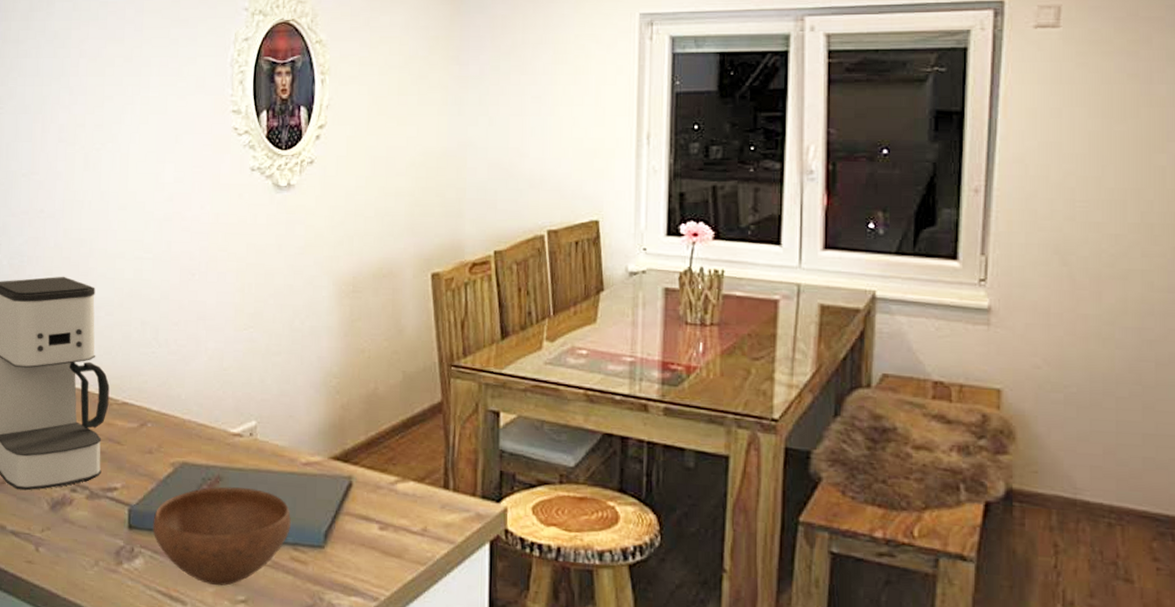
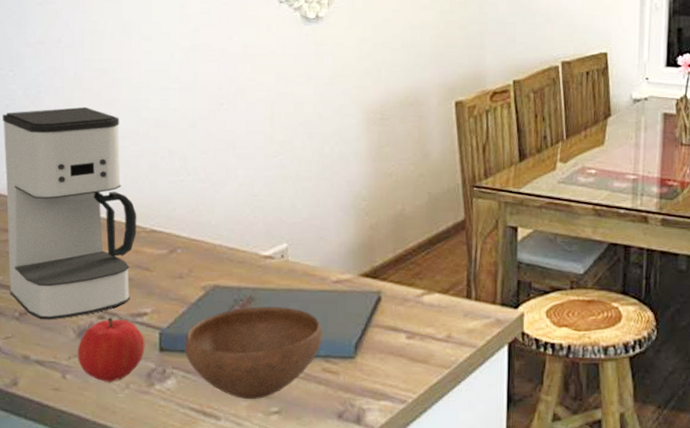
fruit: none [50,490,115,558] -> present [77,317,145,382]

